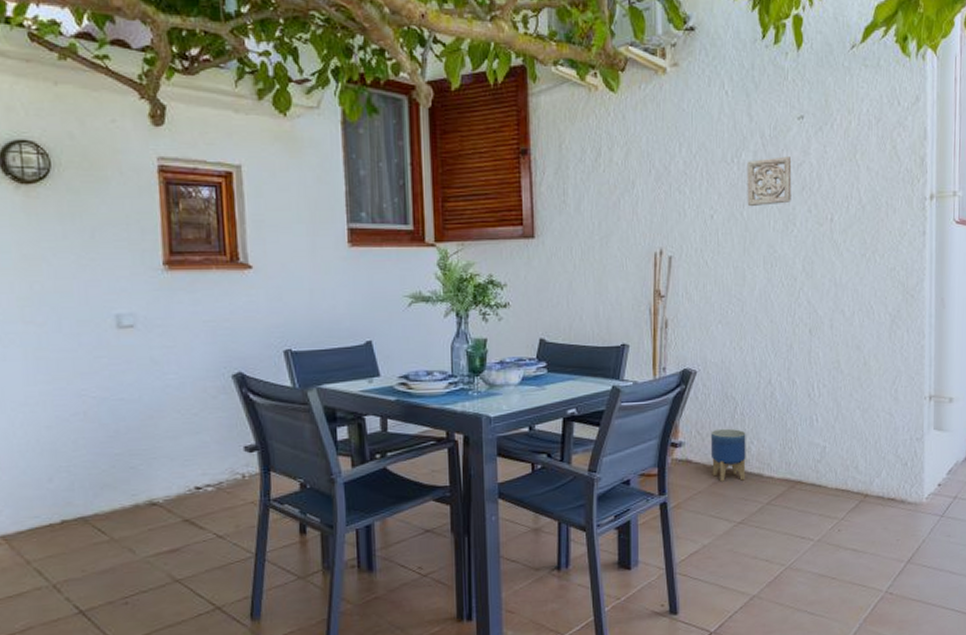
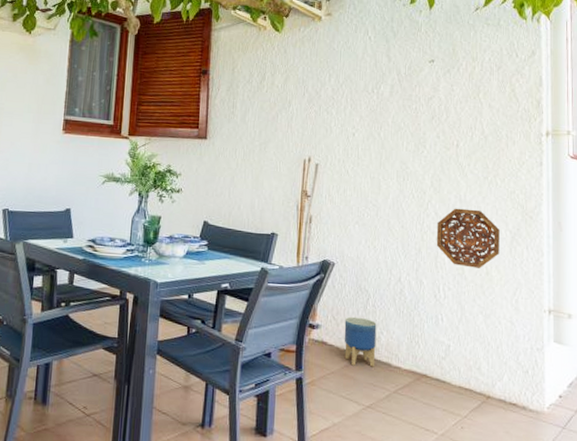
wall ornament: present [747,156,792,207] -> none [384,91,423,130]
decorative platter: none [809,293,878,360] -> present [436,208,500,268]

